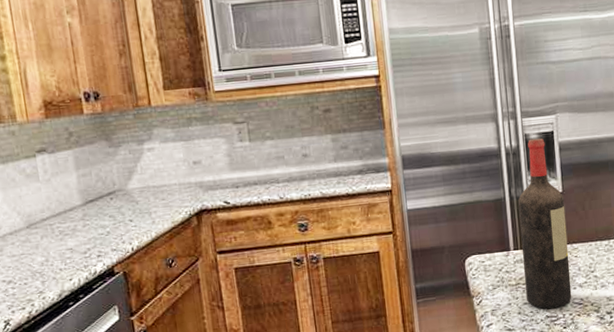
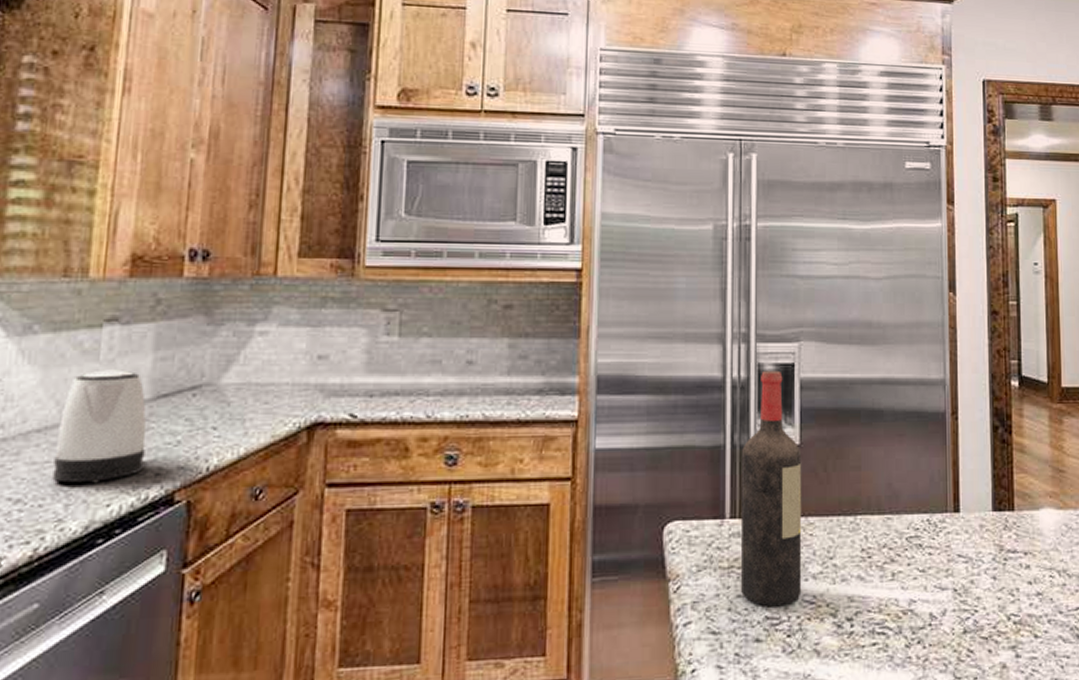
kettle: none [23,186,89,267] -> present [52,369,146,483]

